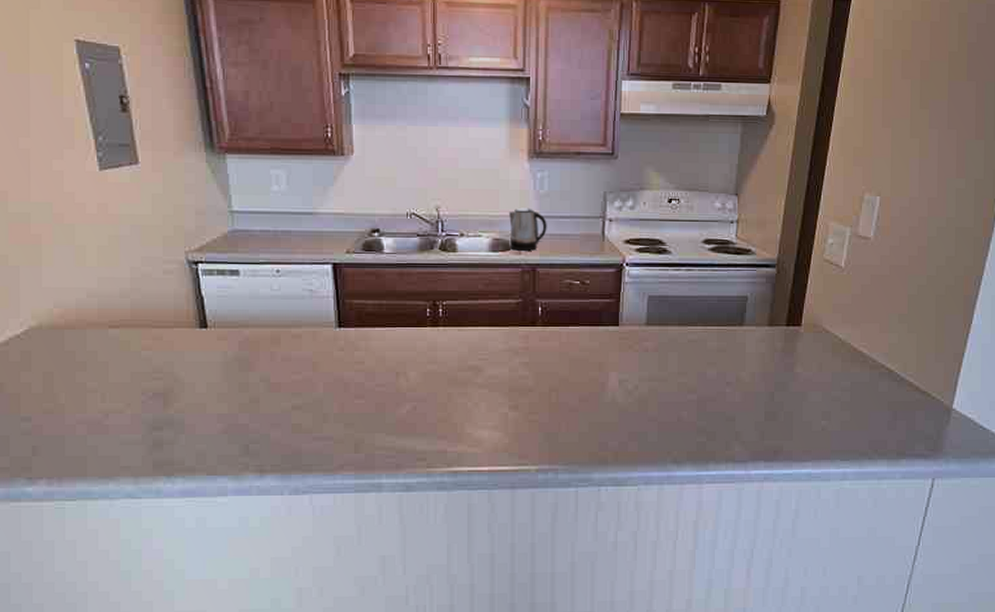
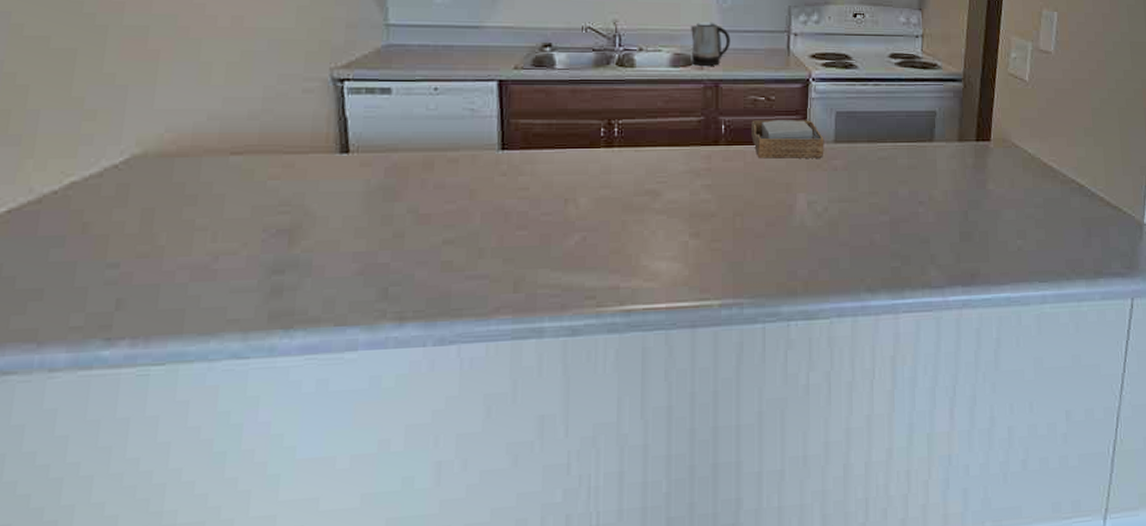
napkin holder: none [565,303,636,340] -> present [750,120,824,159]

